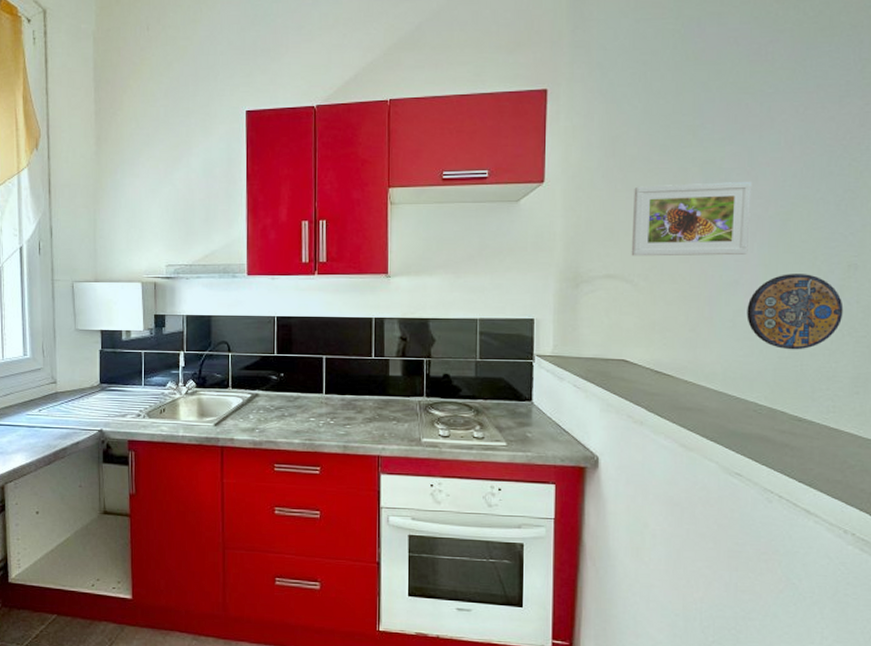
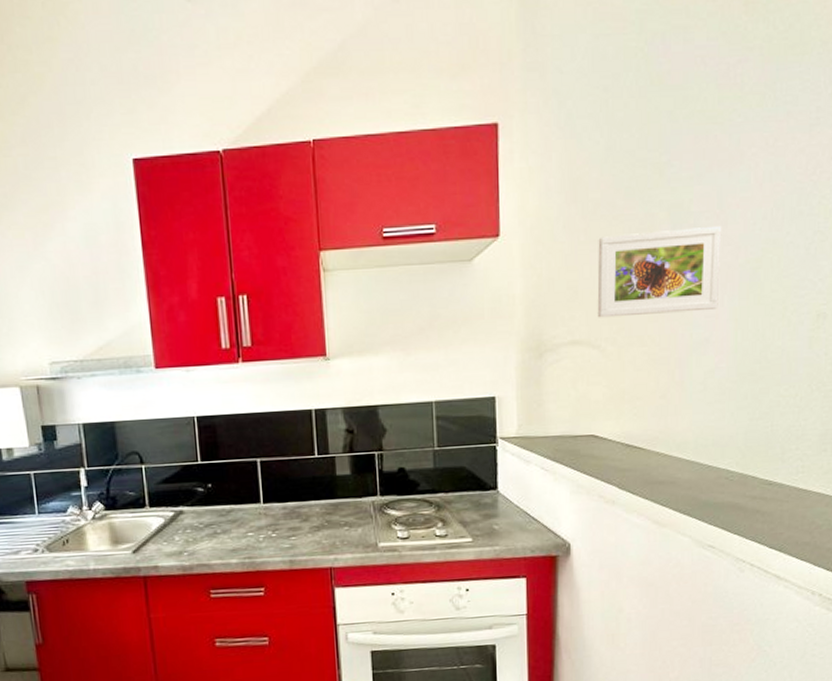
manhole cover: present [747,274,844,350] -> none [718,326,813,411]

